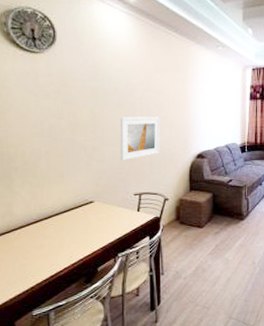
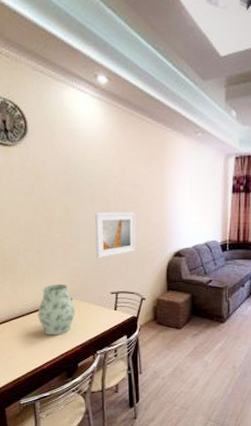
vase: none [57,186,97,240] -> present [37,284,76,336]

